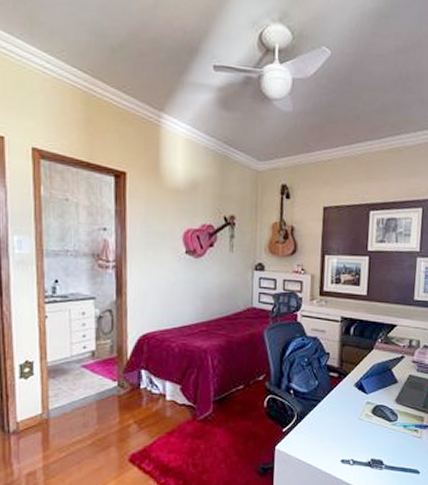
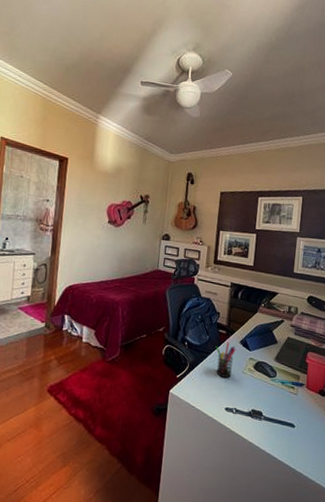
pen holder: none [326,385,350,428] -> present [215,341,236,379]

